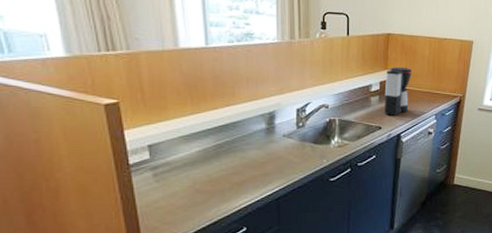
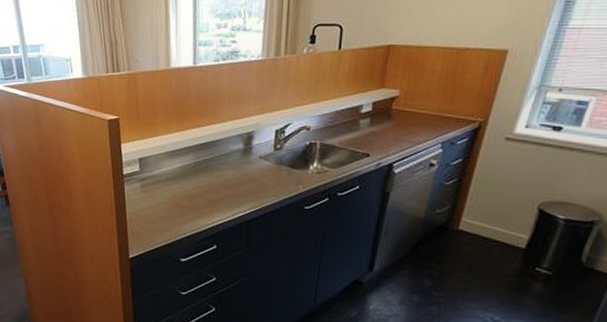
coffee maker: present [384,66,412,115] -> none [374,84,416,142]

